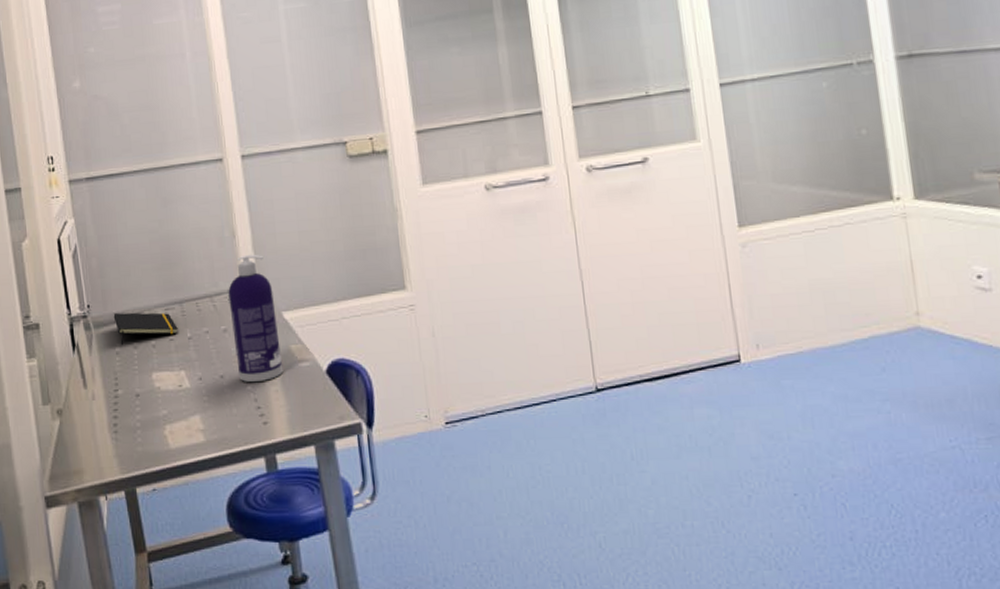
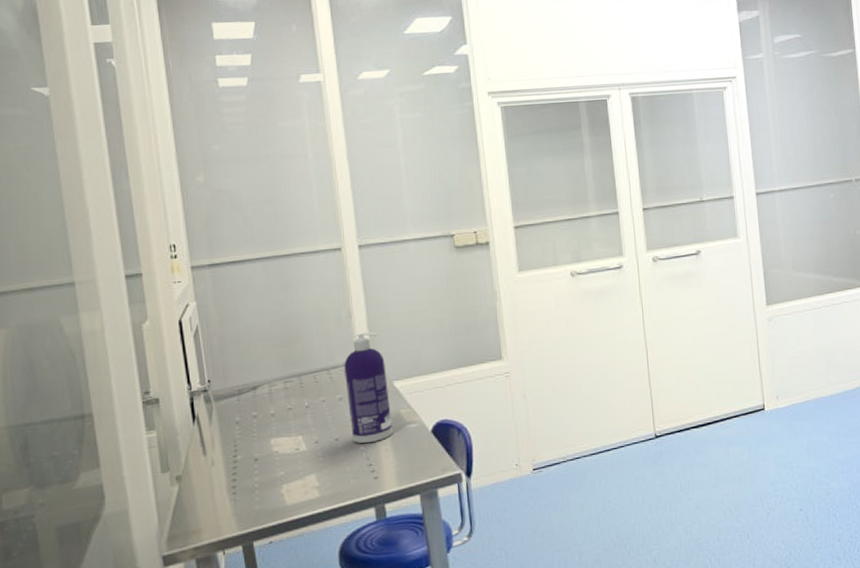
notepad: present [113,312,178,345] -> none [233,385,296,415]

